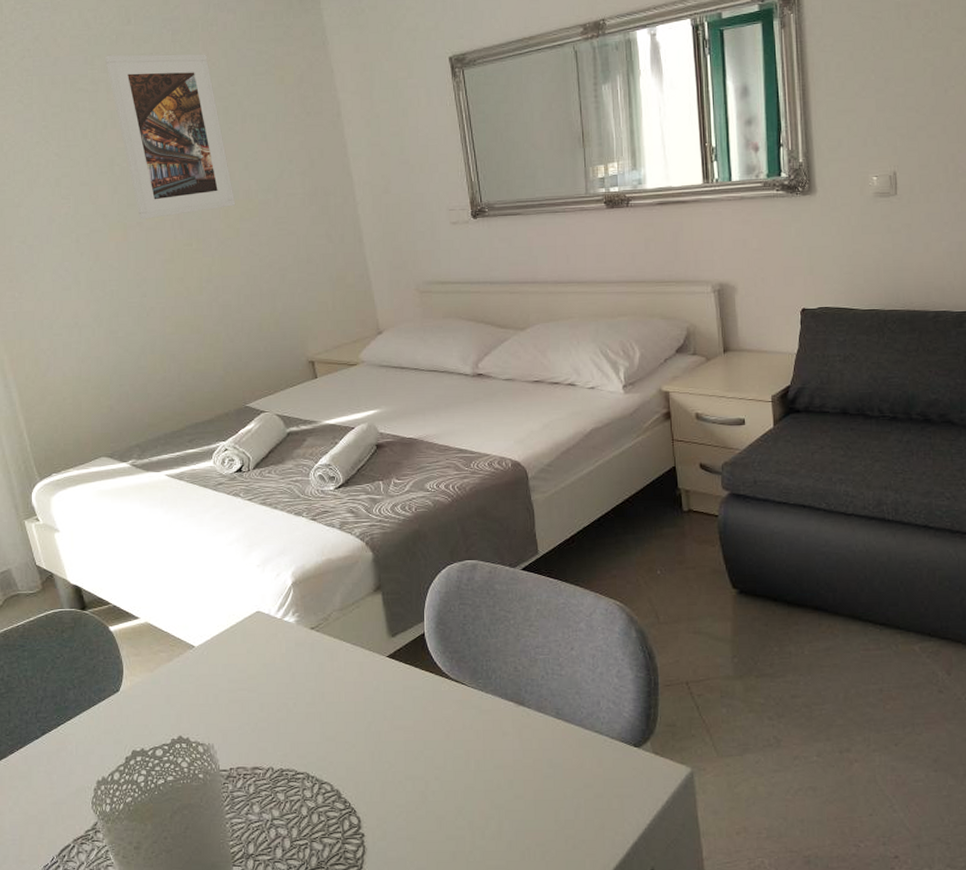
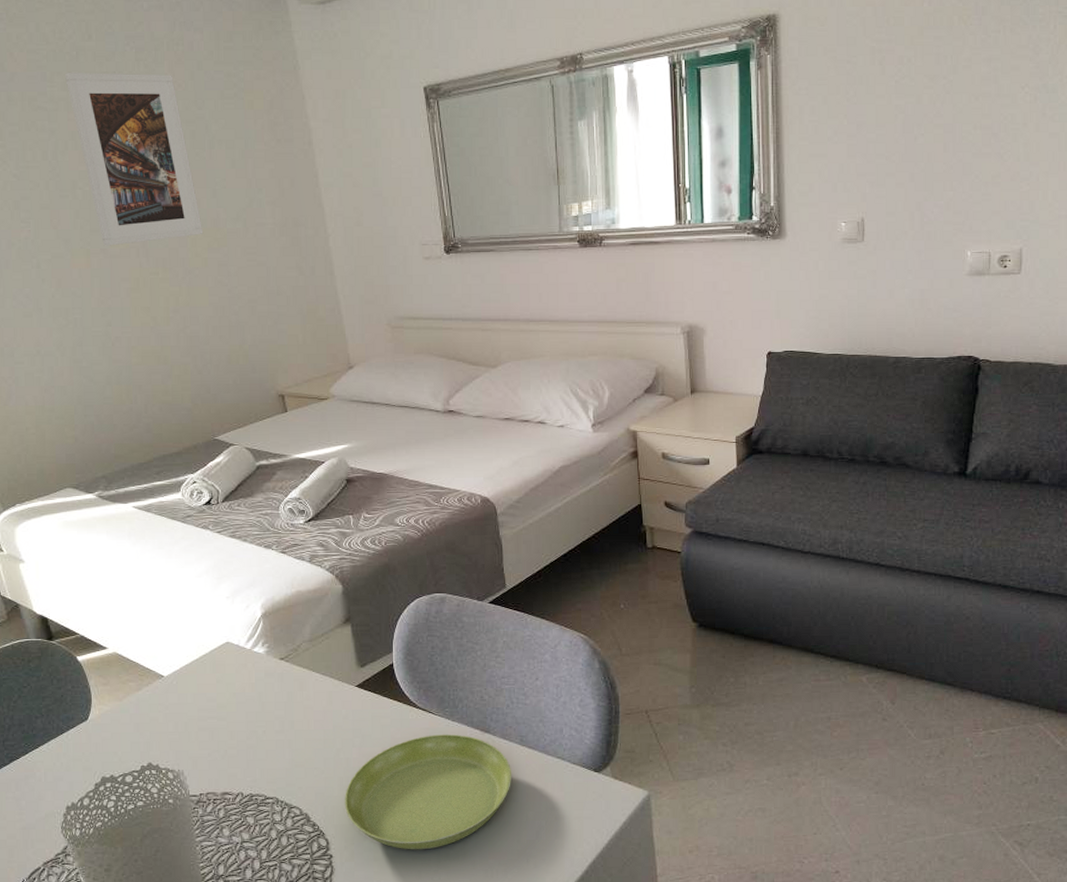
saucer: none [376,707,549,829] -> present [345,734,512,850]

